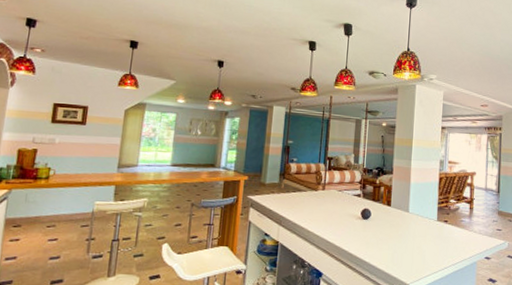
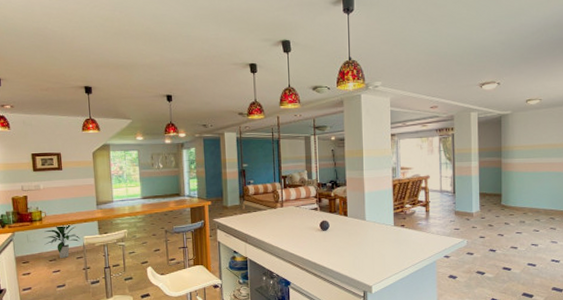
indoor plant: none [45,185,91,226] -> present [44,223,80,259]

